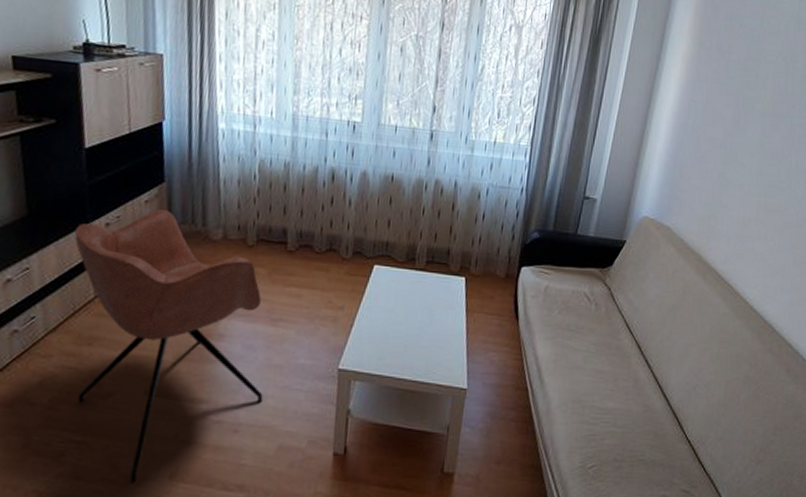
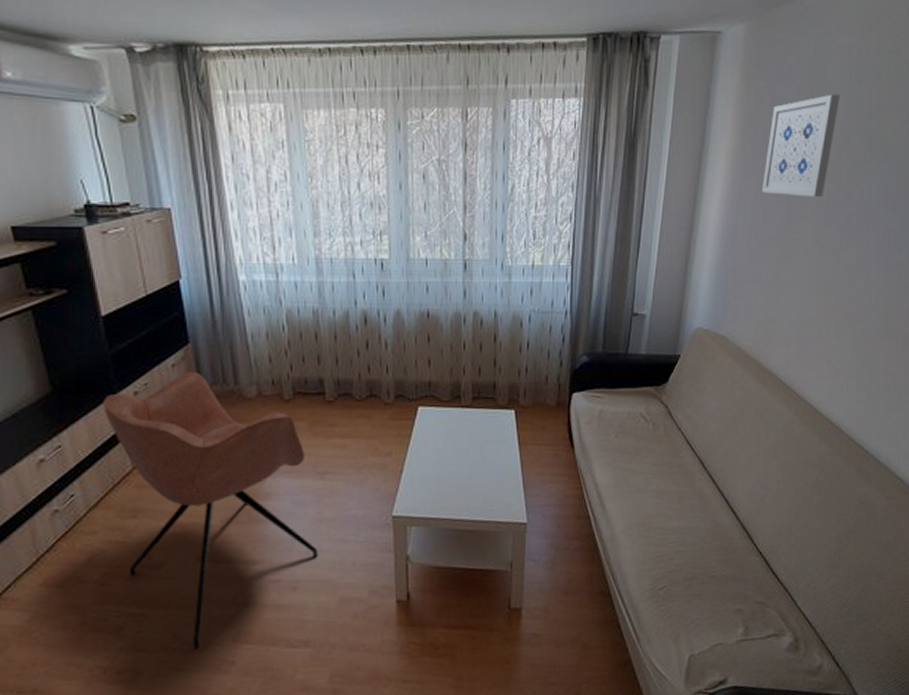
wall art: none [712,13,790,106] -> present [761,94,840,198]

